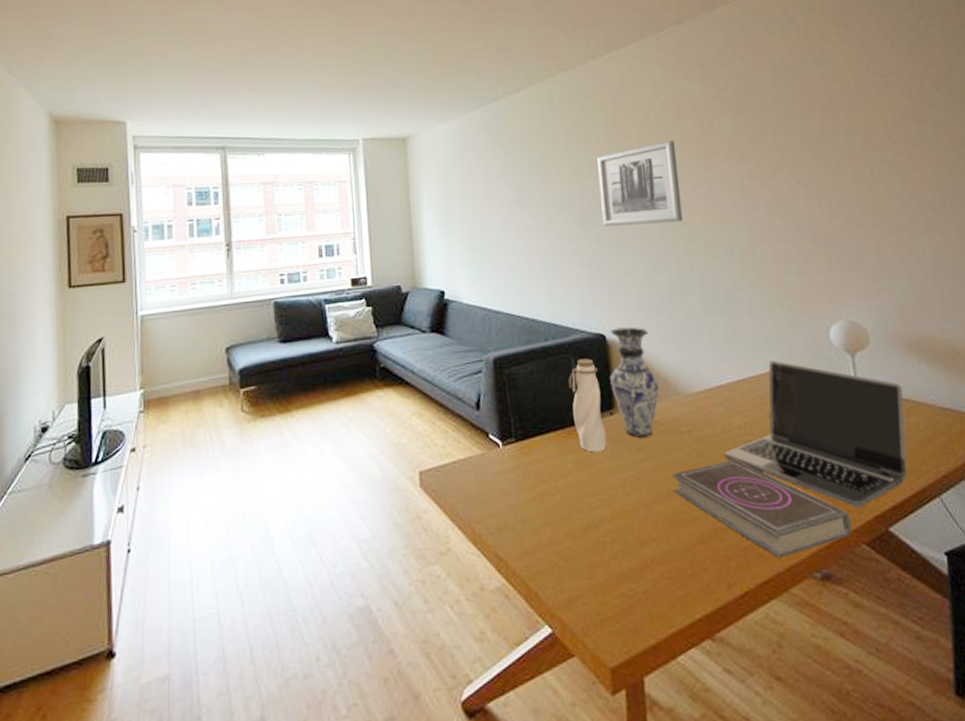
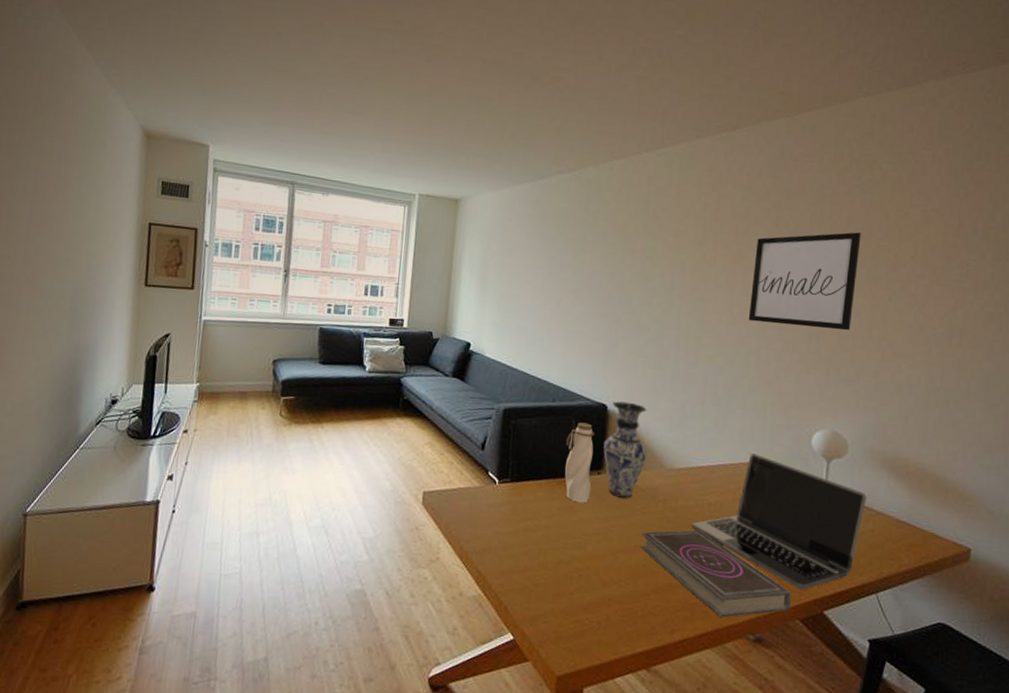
wall art: present [597,140,683,227] -> none [625,240,708,317]
wall art: none [724,108,841,217] -> present [748,232,861,331]

